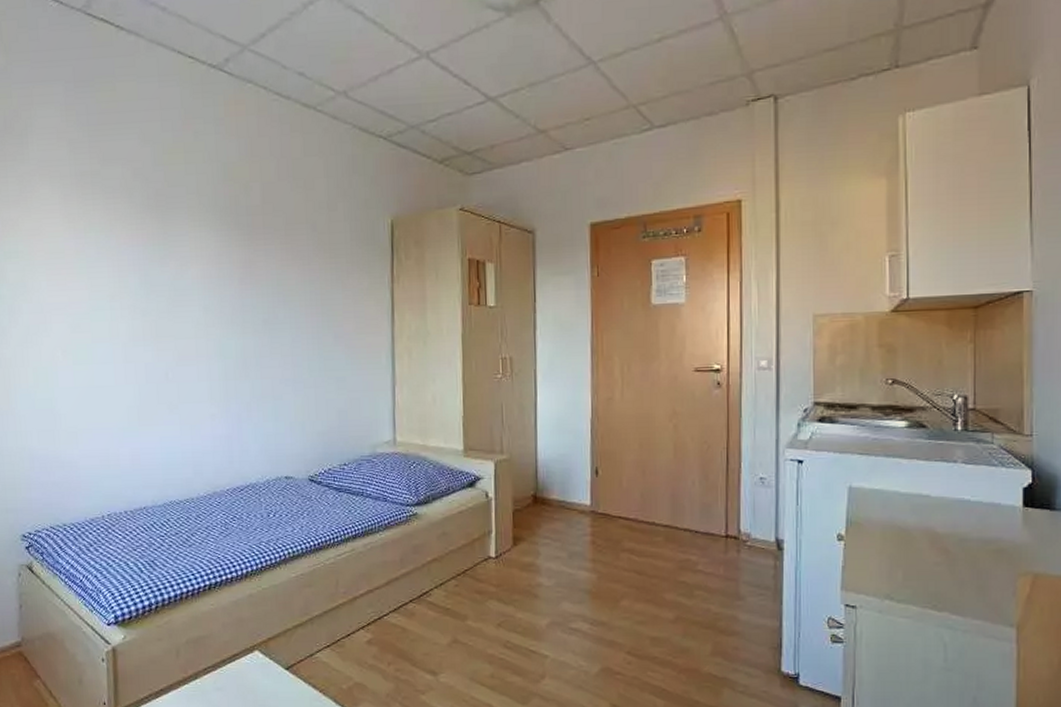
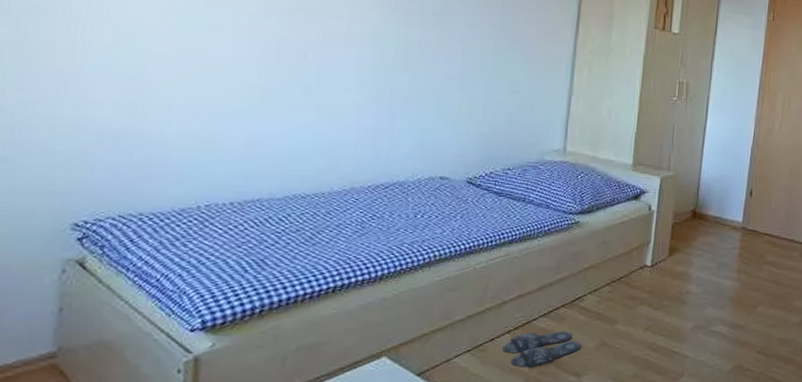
slippers: none [358,627,433,665] -> present [501,331,581,368]

